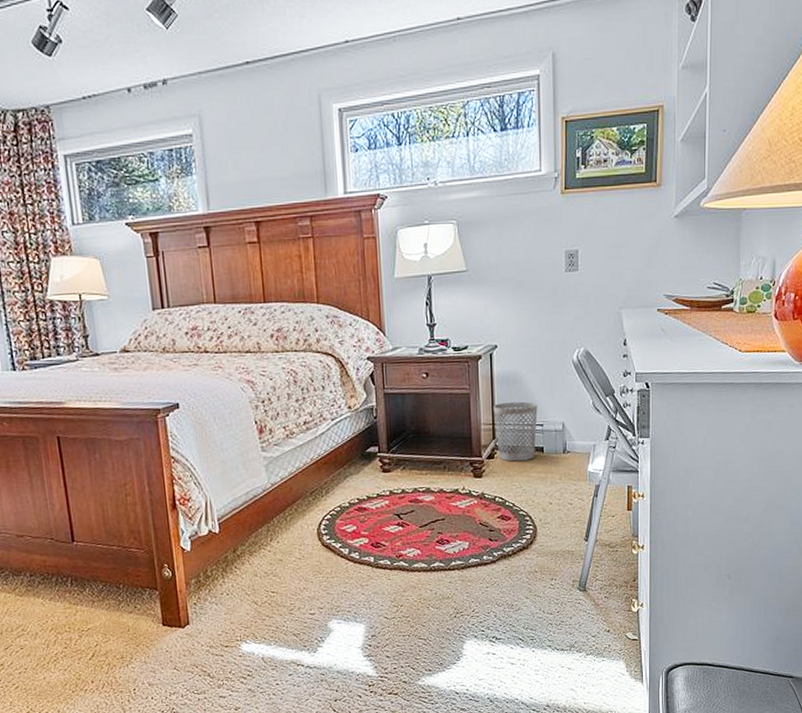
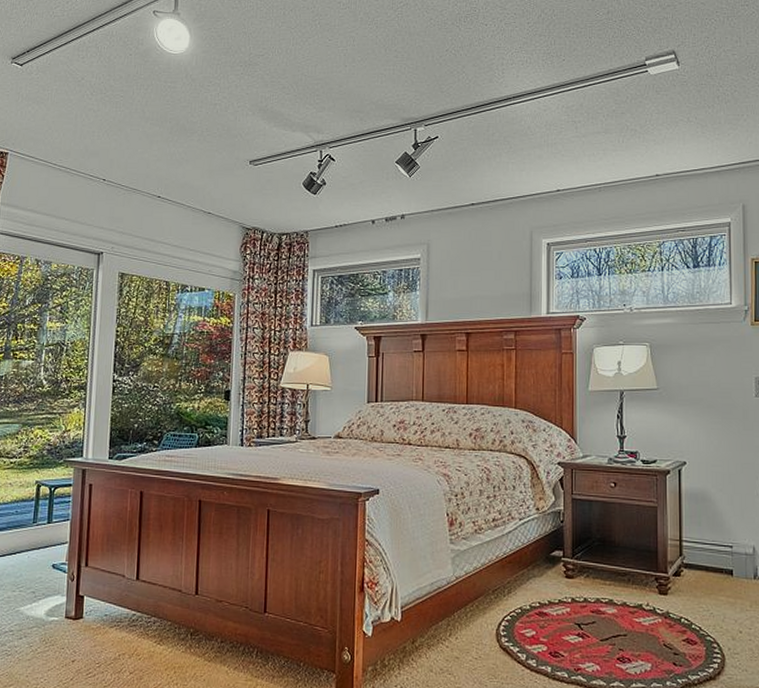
wastebasket: present [493,401,538,462] -> none [680,519,727,582]

